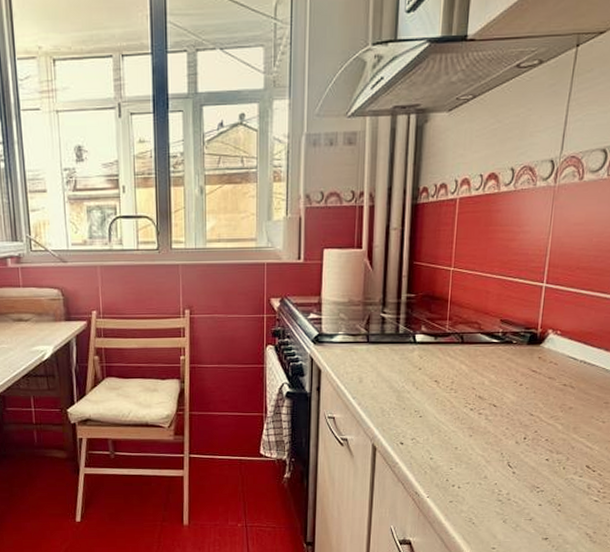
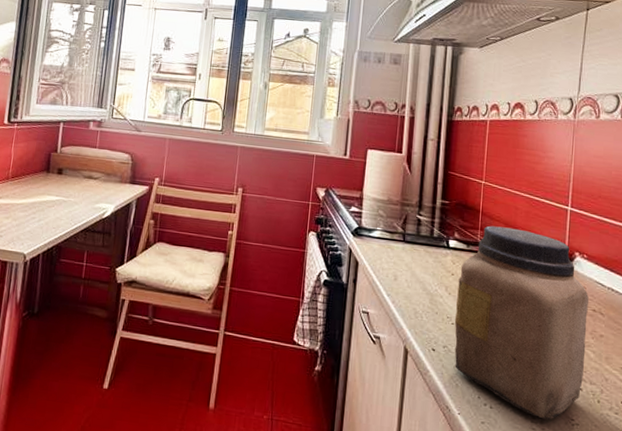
jar: none [422,313,560,491] -> present [454,225,589,420]

